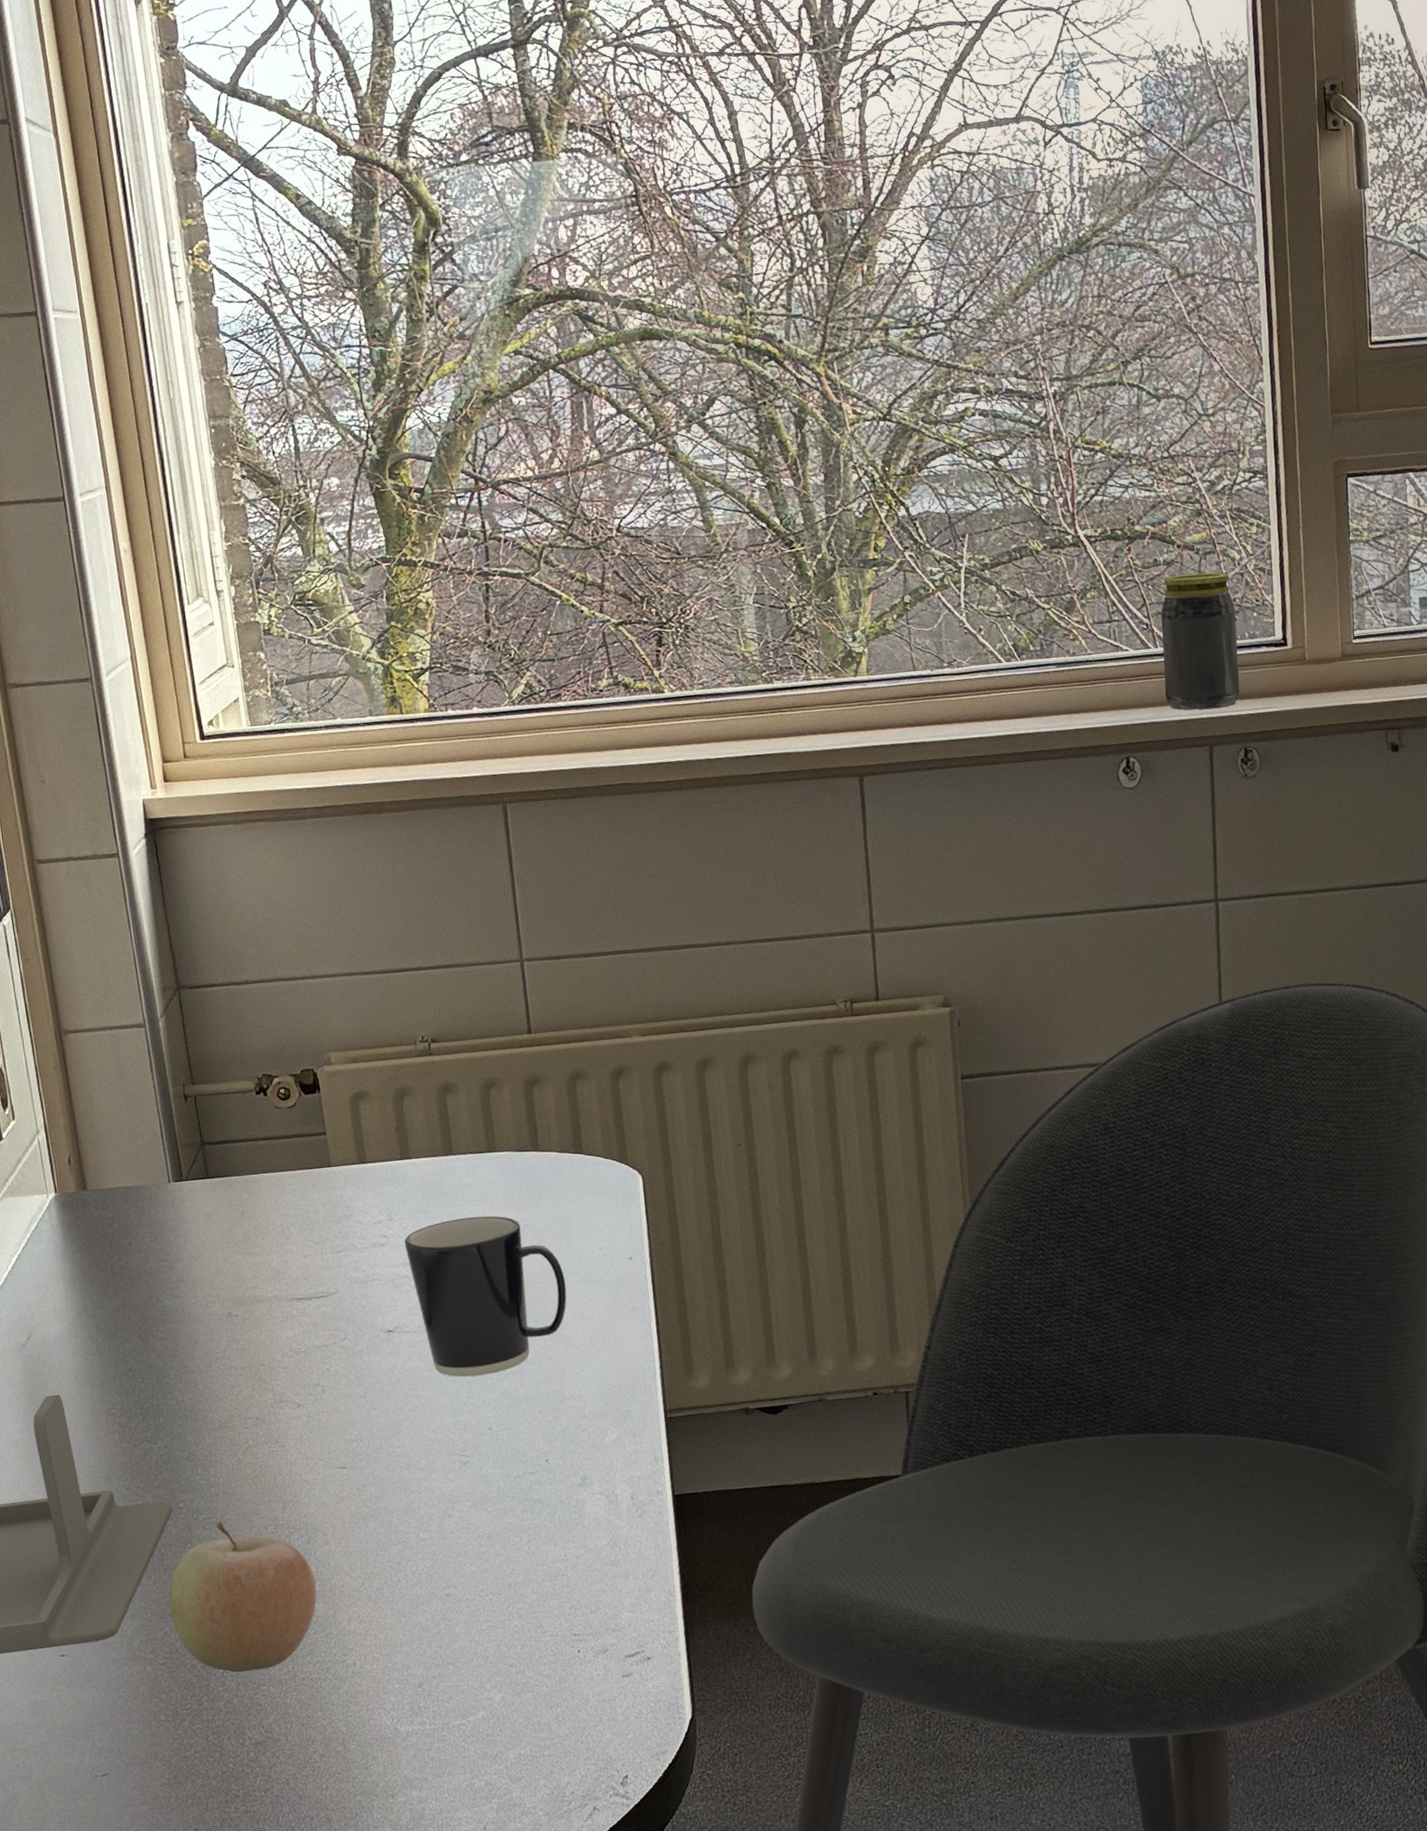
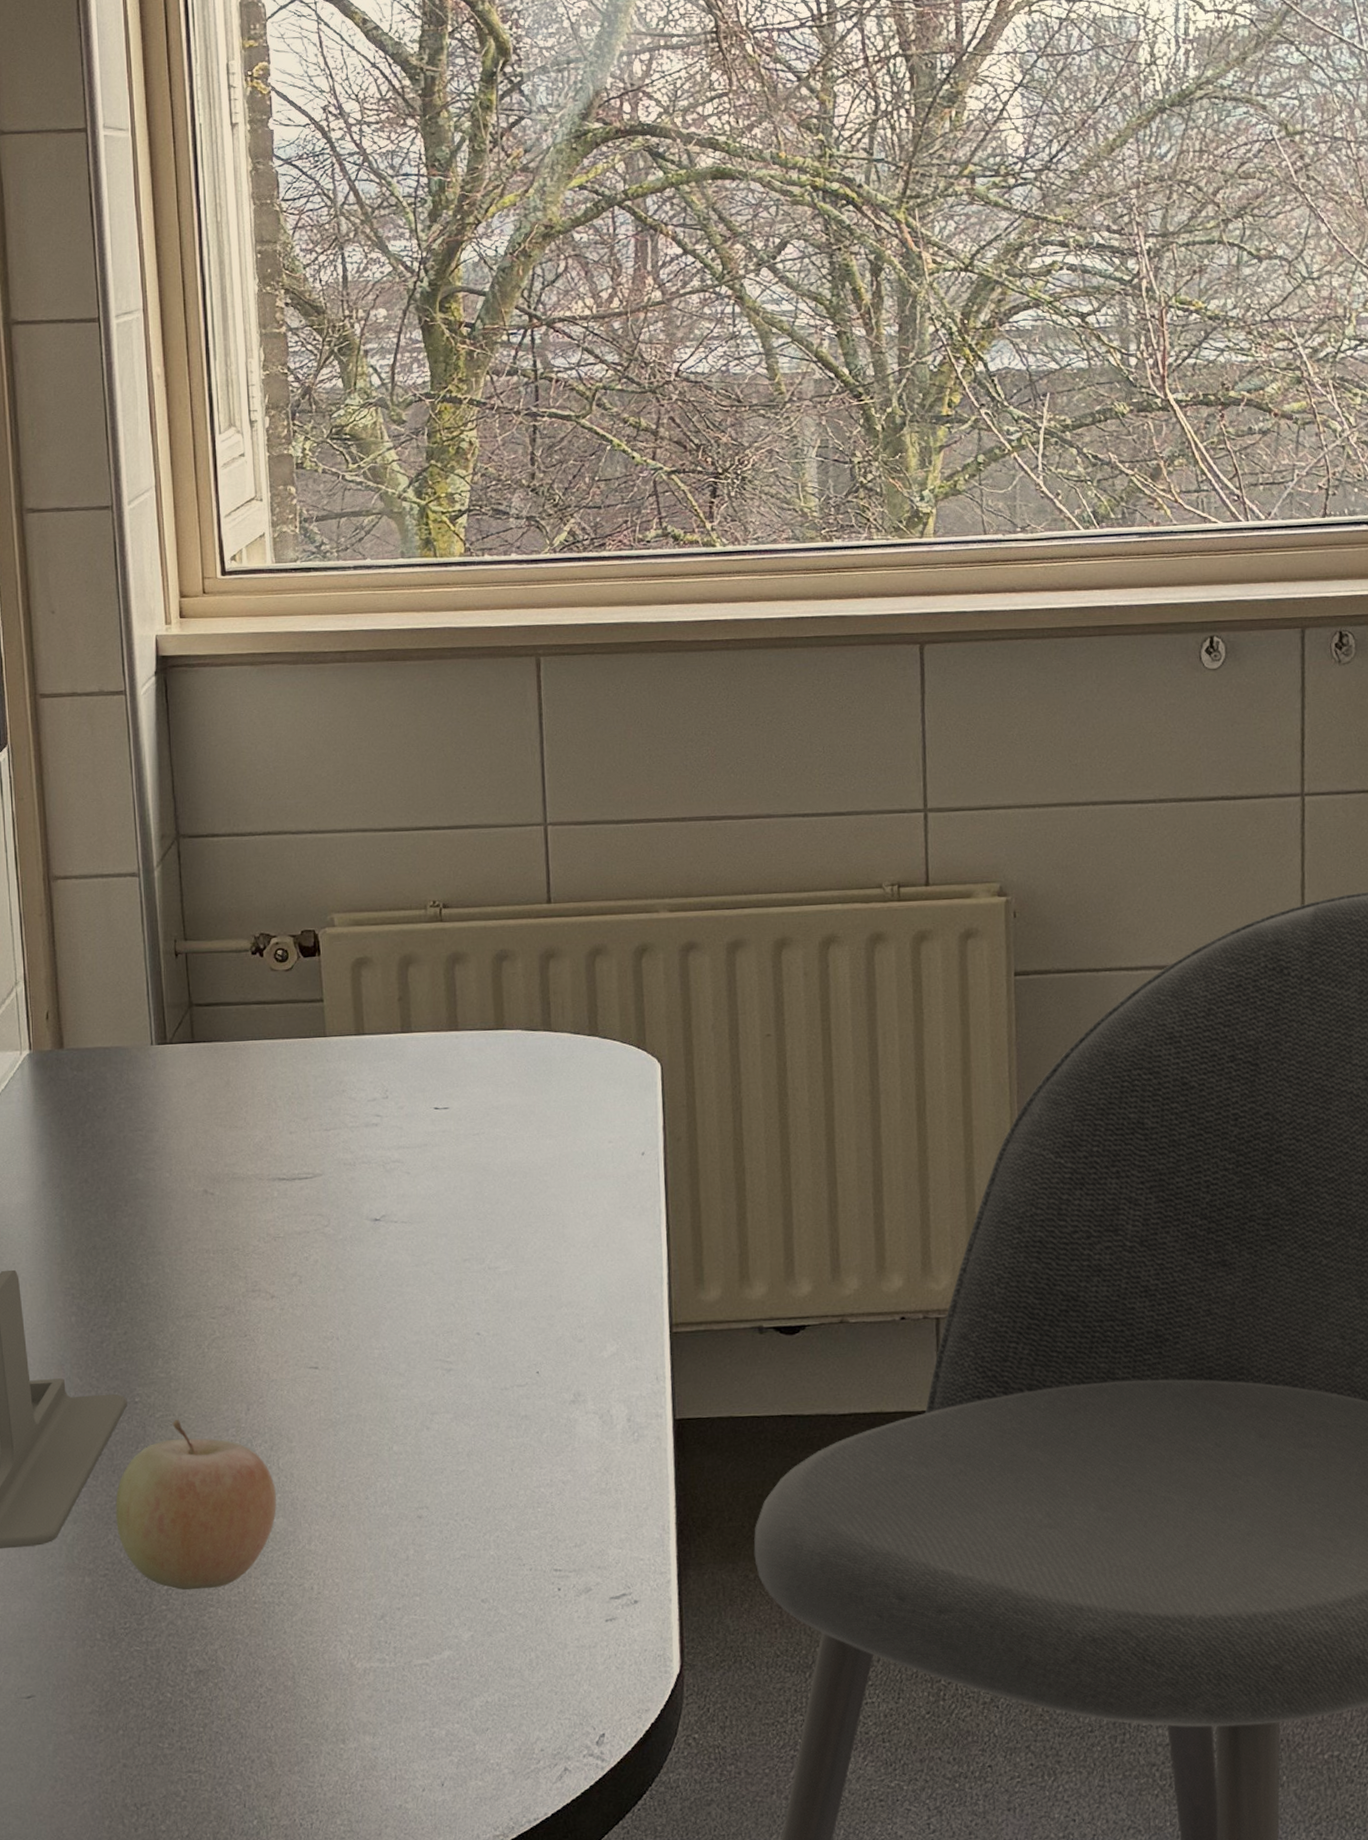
mug: present [404,1216,567,1377] -> none [398,1099,571,1275]
jar: present [1160,572,1240,710] -> none [1253,443,1337,589]

